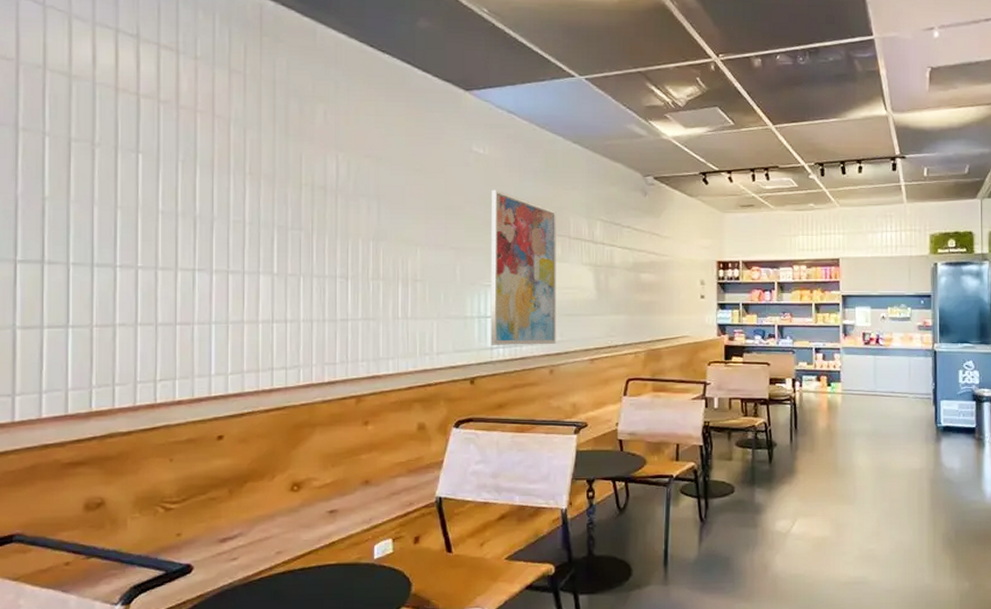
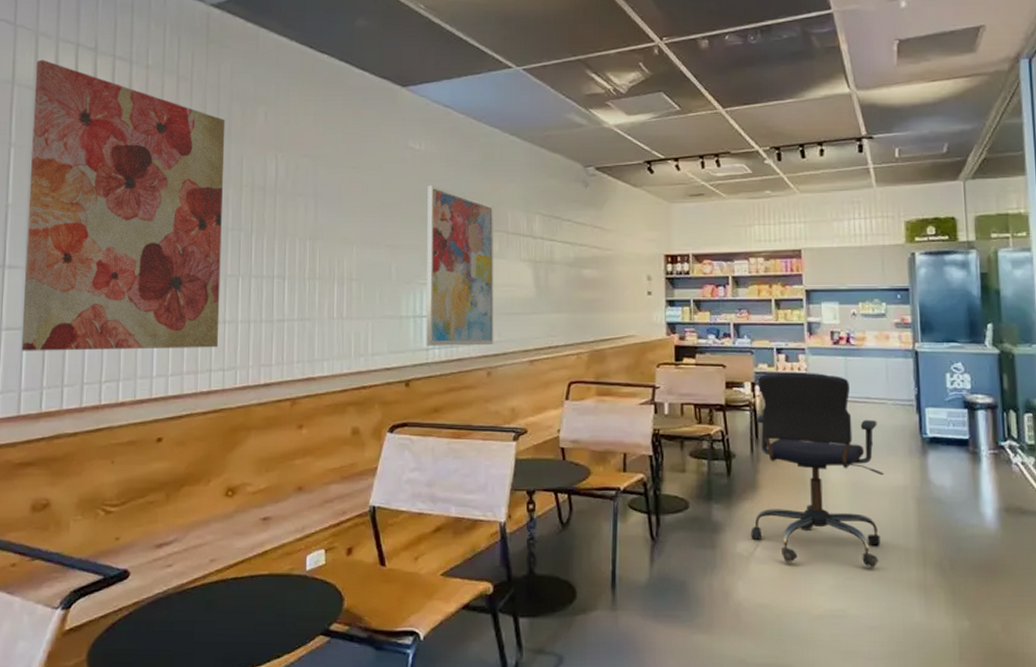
wall art: none [66,44,282,350] -> present [21,59,225,351]
office chair: none [788,369,904,540] -> present [750,372,885,567]

